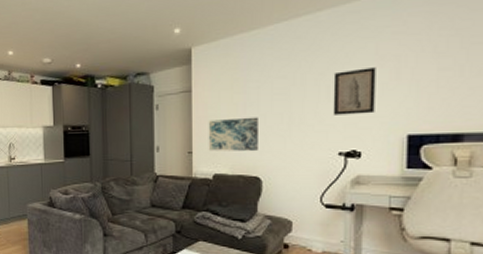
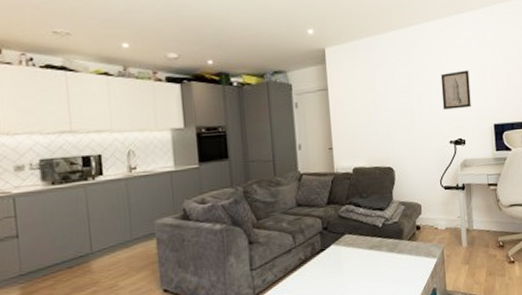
wall art: present [208,117,258,151] -> none [345,112,389,146]

